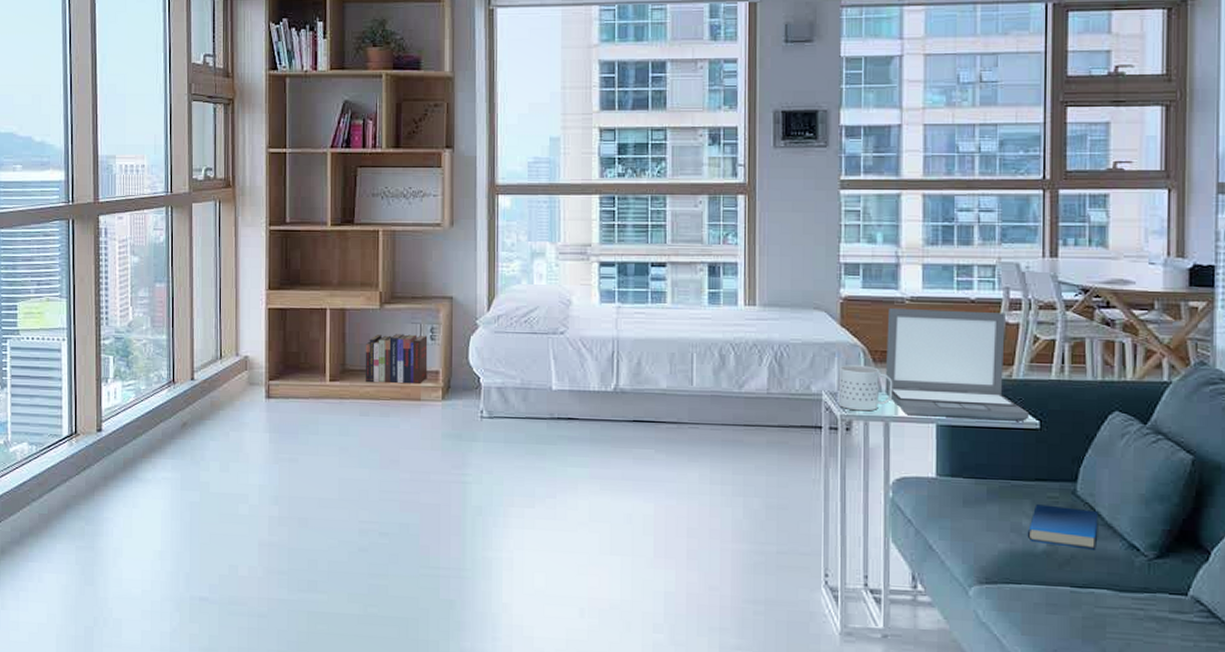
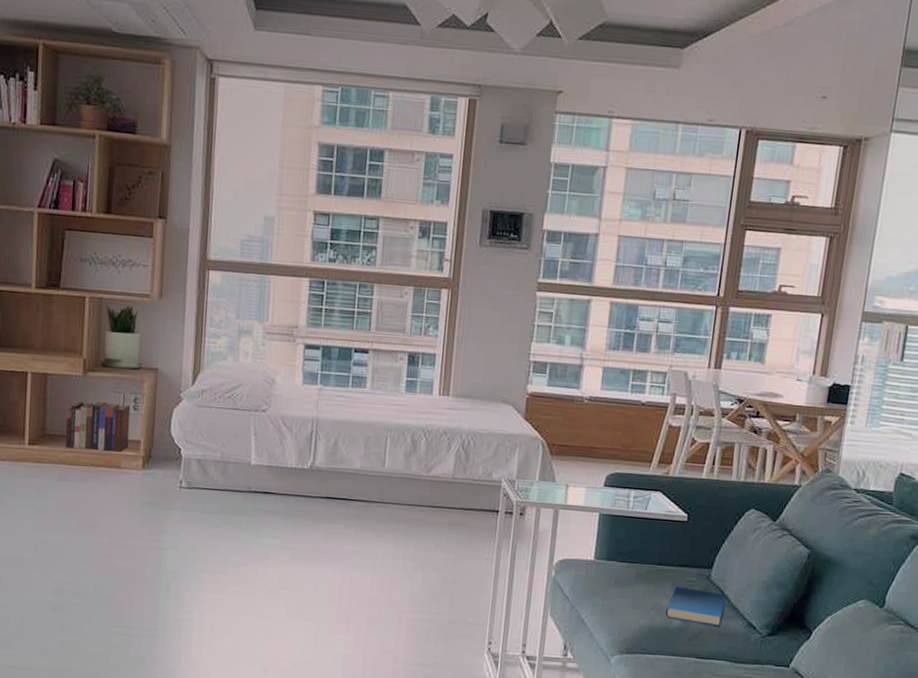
planter: none [396,236,437,300] -> present [100,304,143,370]
mug: present [838,365,893,411] -> none [515,455,566,499]
laptop: present [884,307,1030,421] -> none [557,405,680,514]

